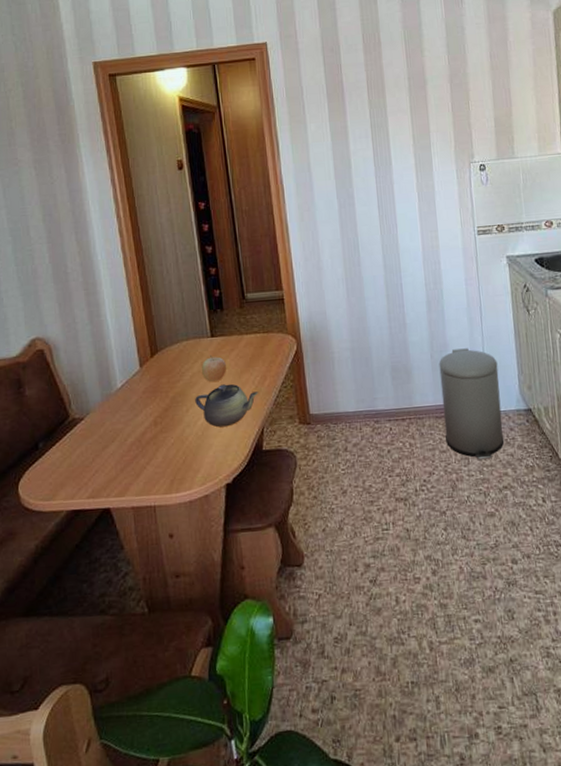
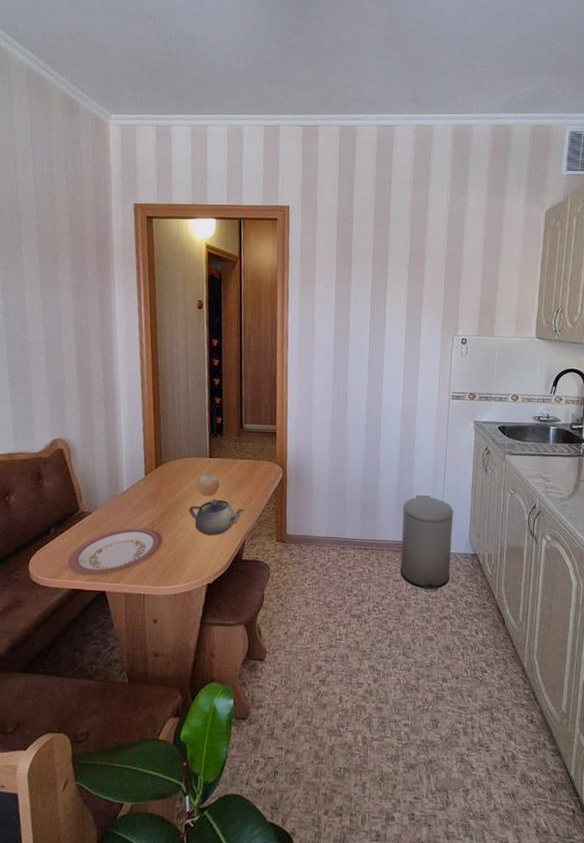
plate: none [62,427,170,495] -> present [67,527,163,577]

